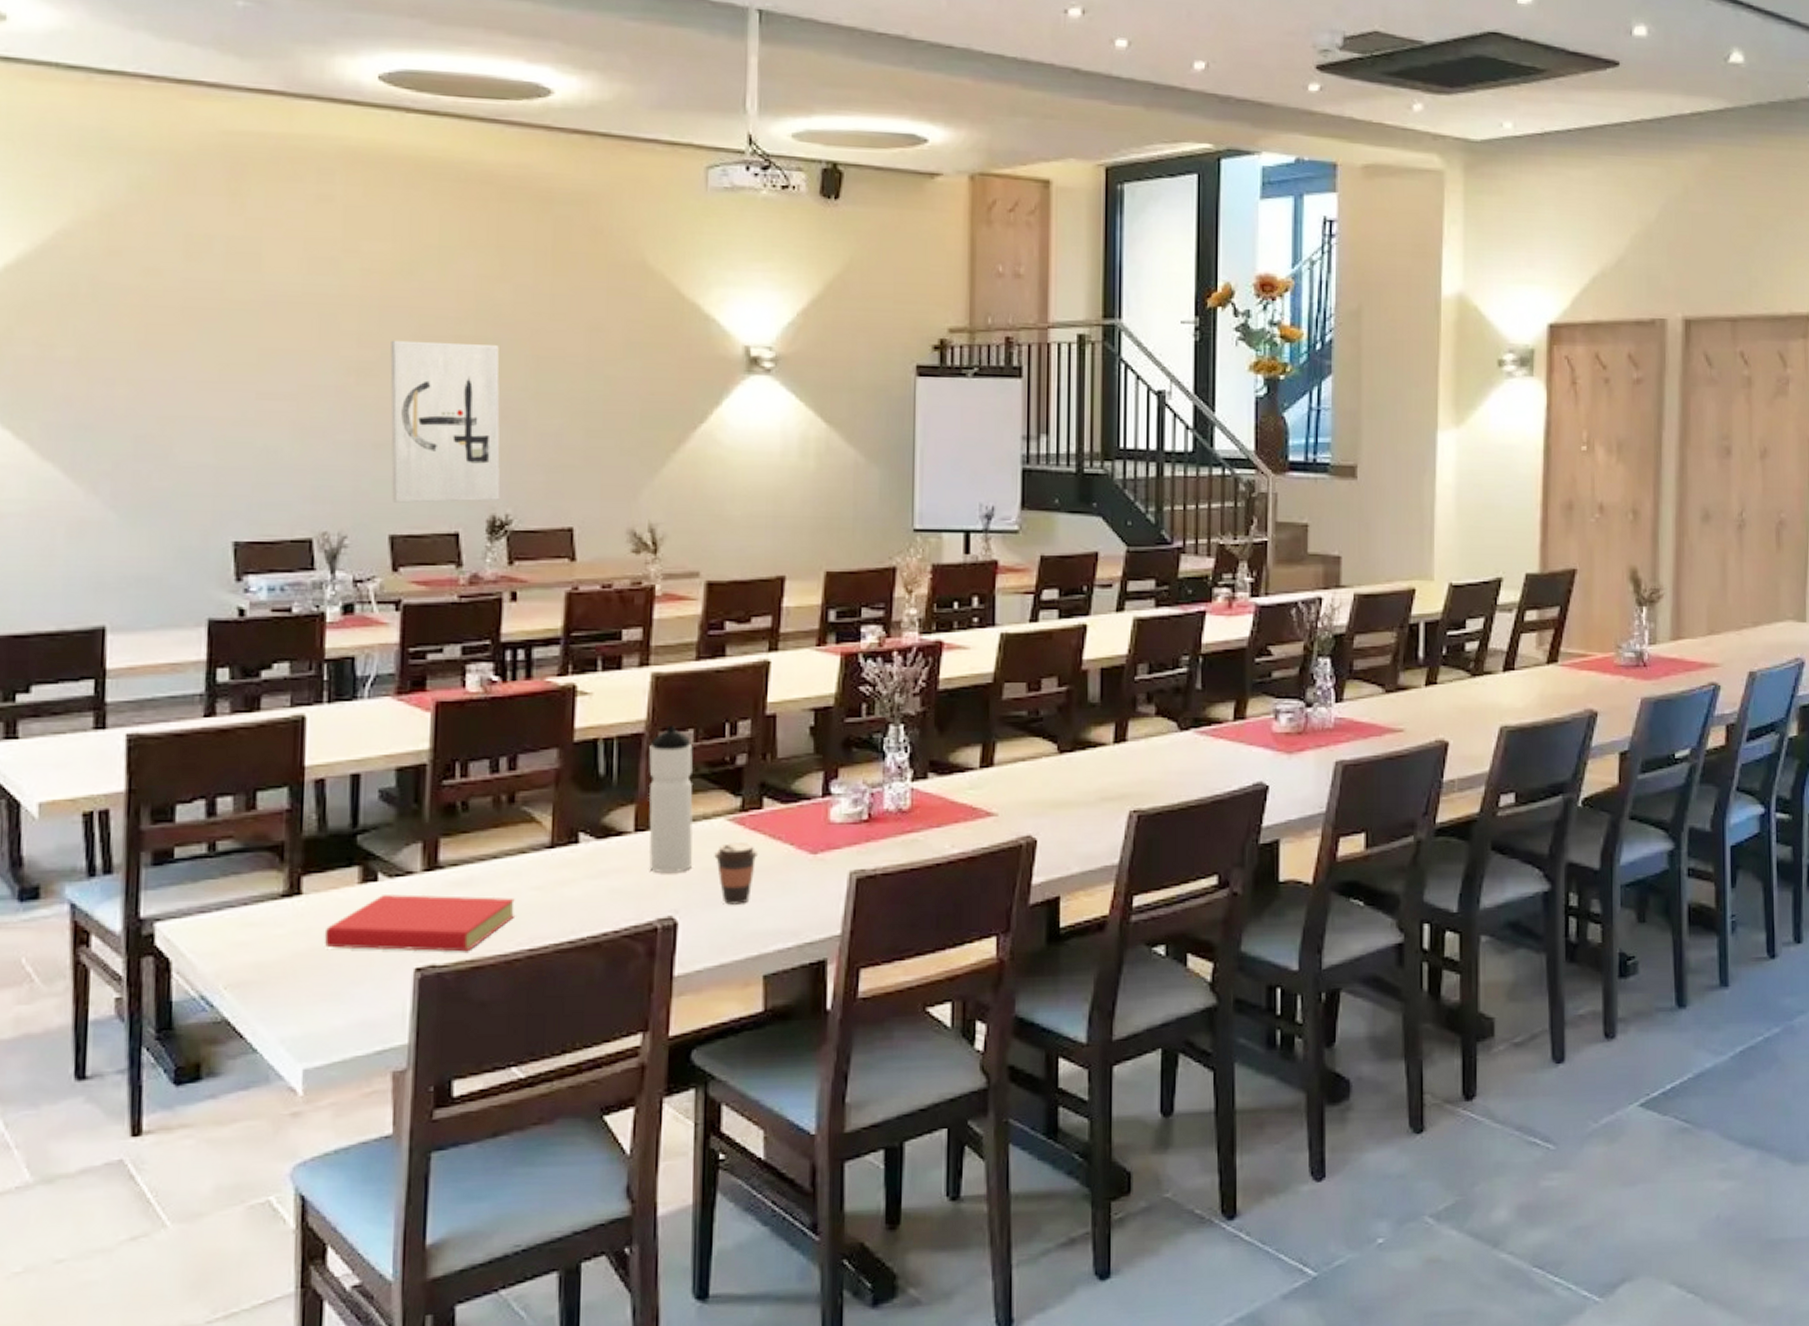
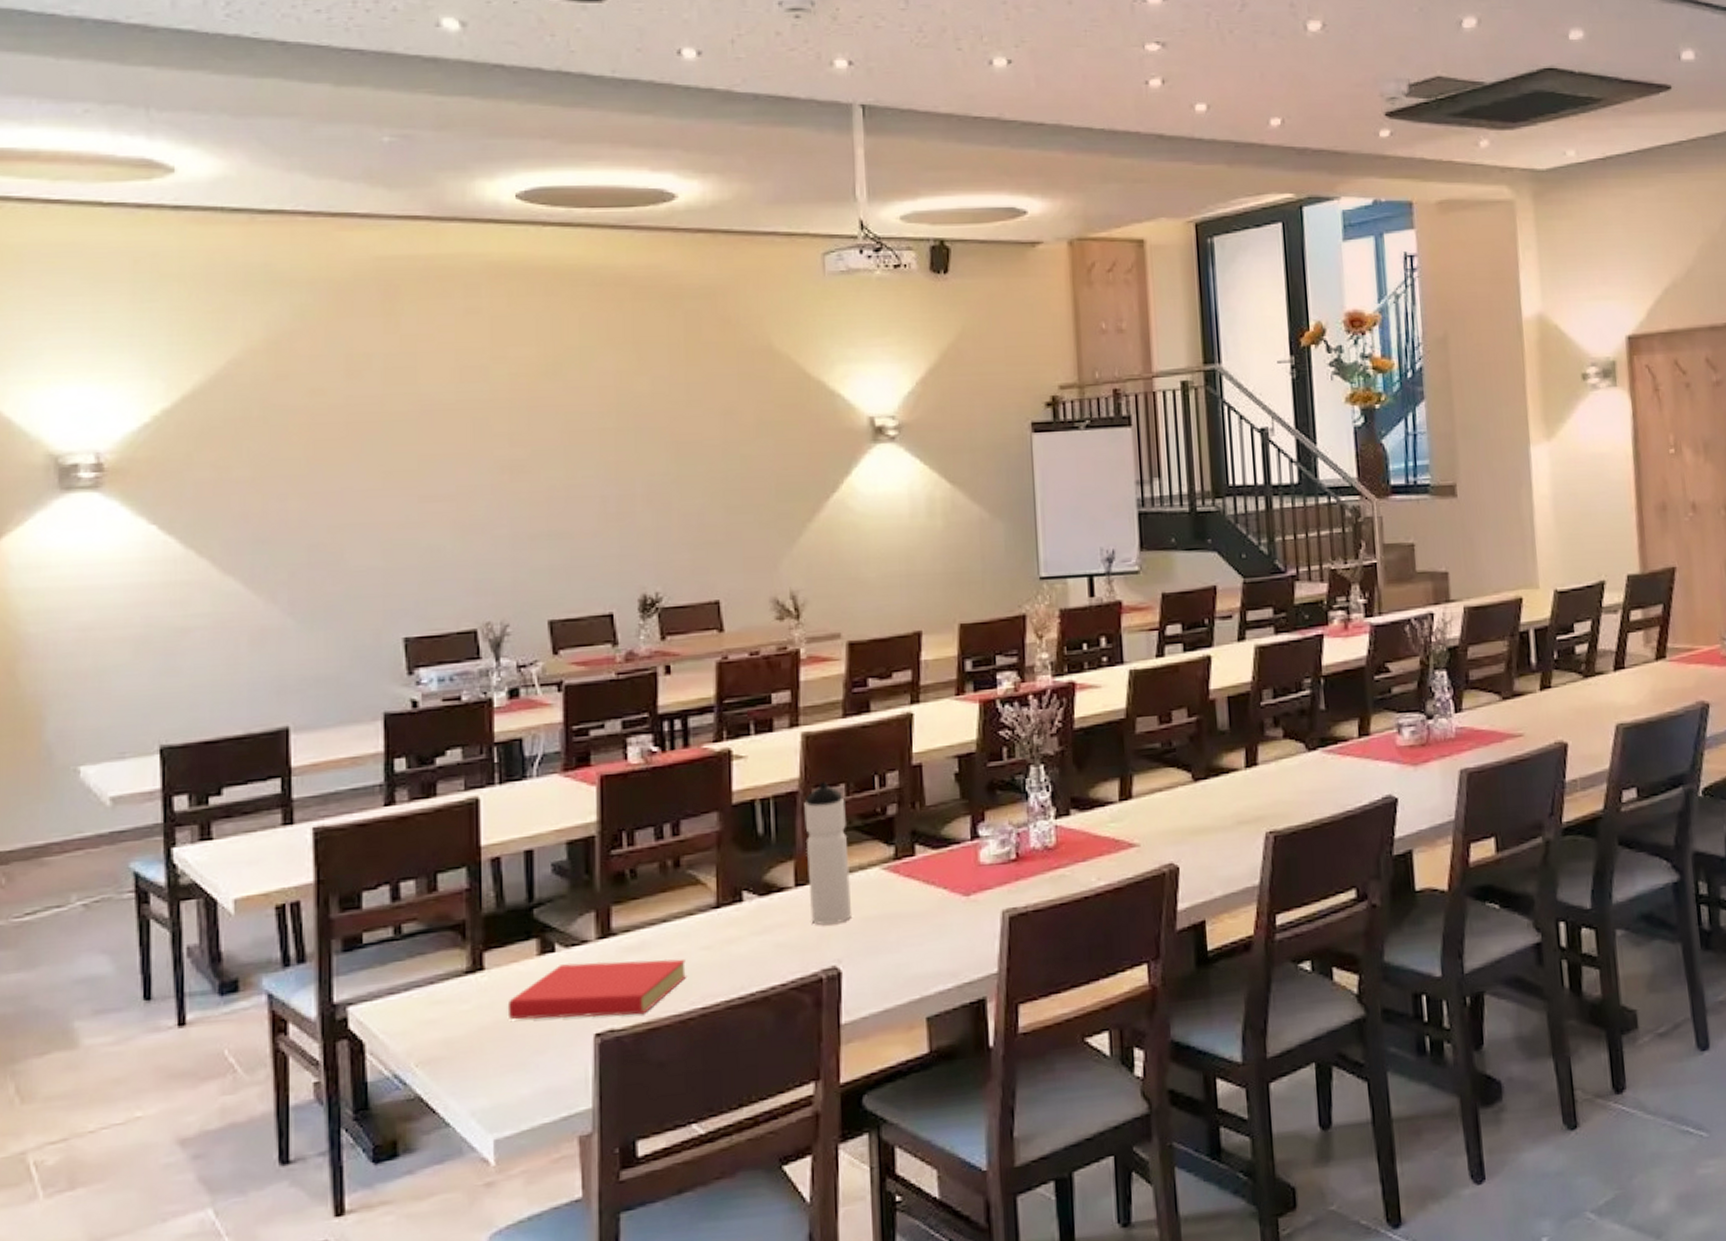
wall art: present [390,340,501,503] -> none [540,435,650,590]
coffee cup: present [714,843,759,905] -> none [872,889,915,951]

